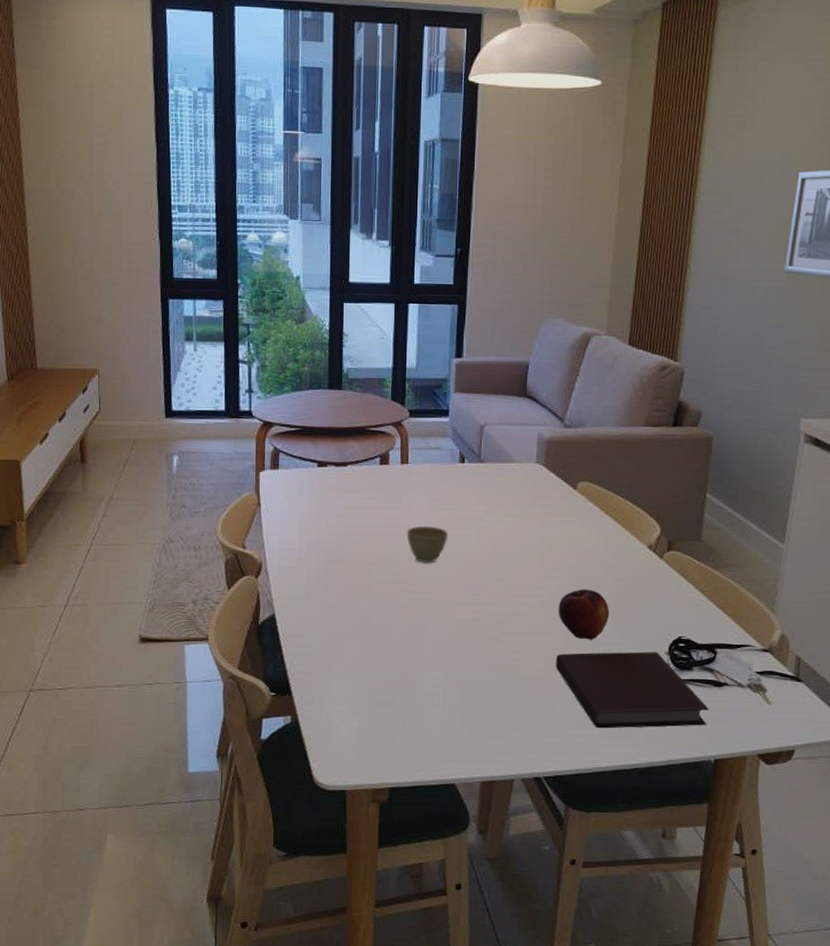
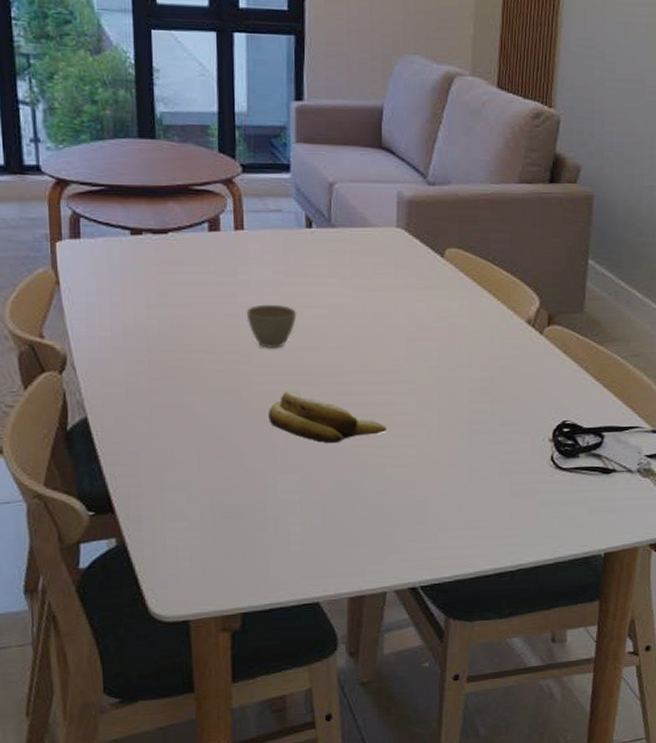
banana: none [420,598,521,646] -> present [268,389,388,444]
notebook: present [555,651,709,729] -> none [427,439,597,528]
fruit: present [558,589,610,640] -> none [428,372,487,430]

